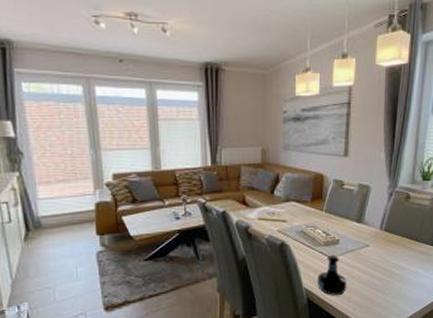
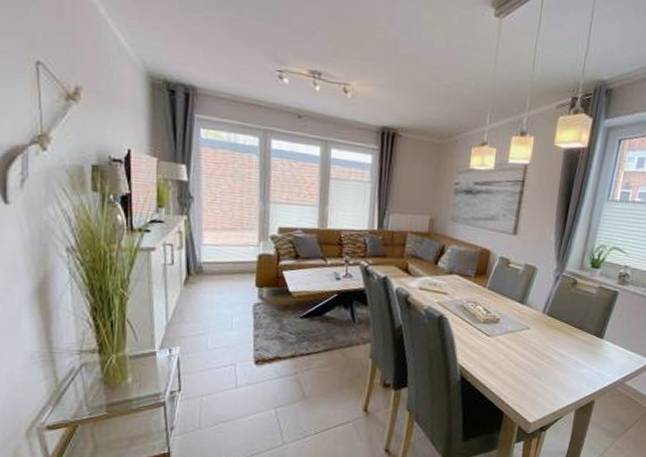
tequila bottle: present [318,254,347,295] -> none [473,333,504,376]

